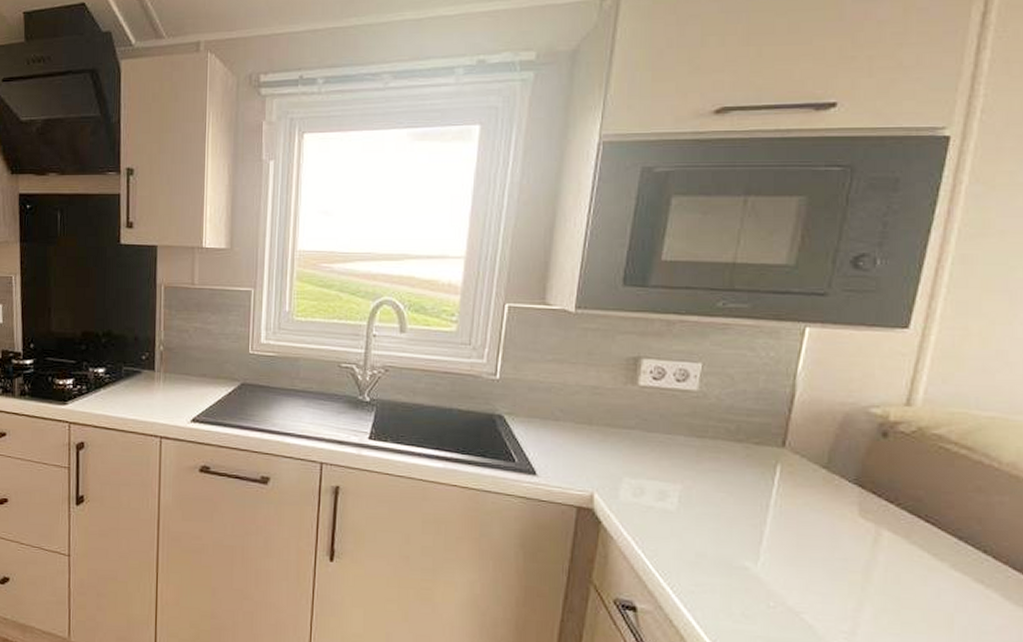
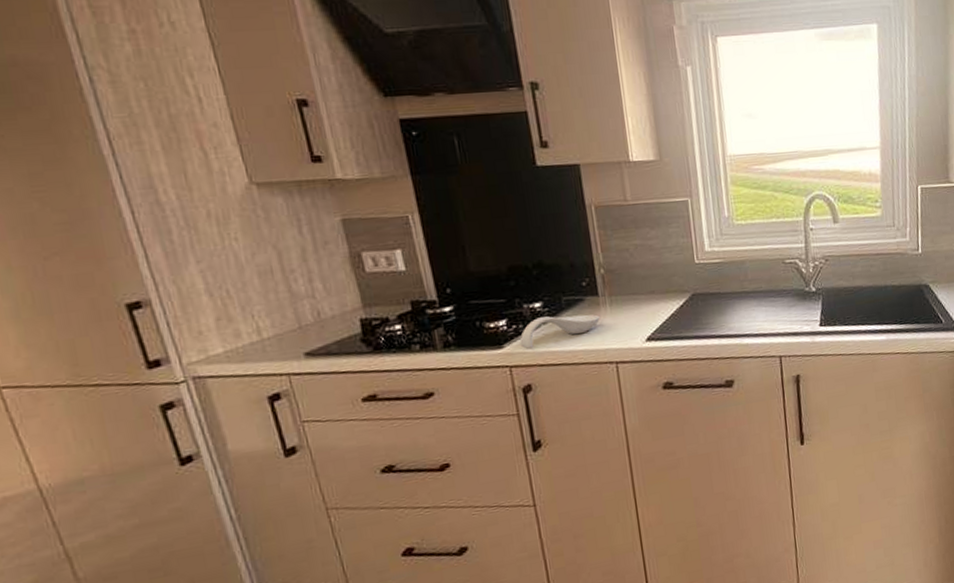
spoon rest: none [81,382,153,409] -> present [519,314,600,349]

